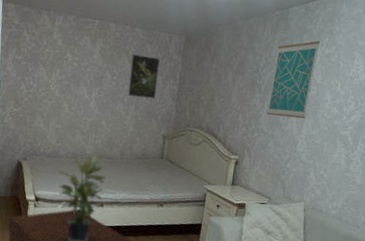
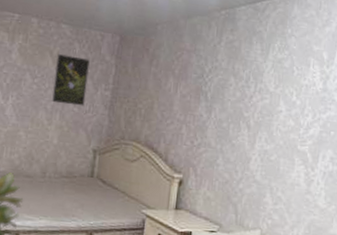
wall art: present [266,41,320,119] -> none [213,44,271,132]

